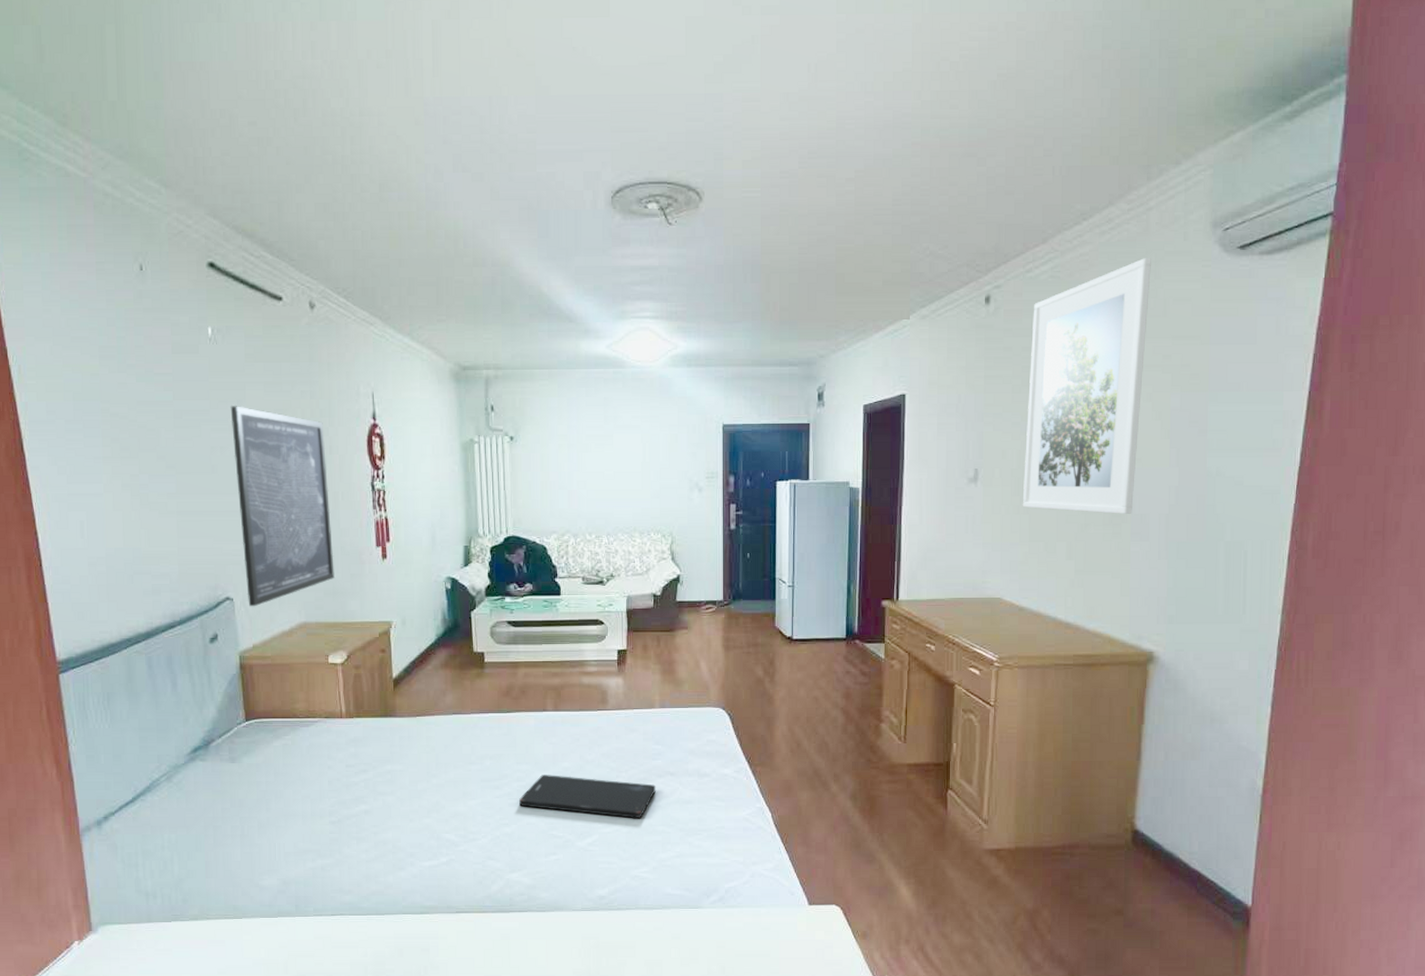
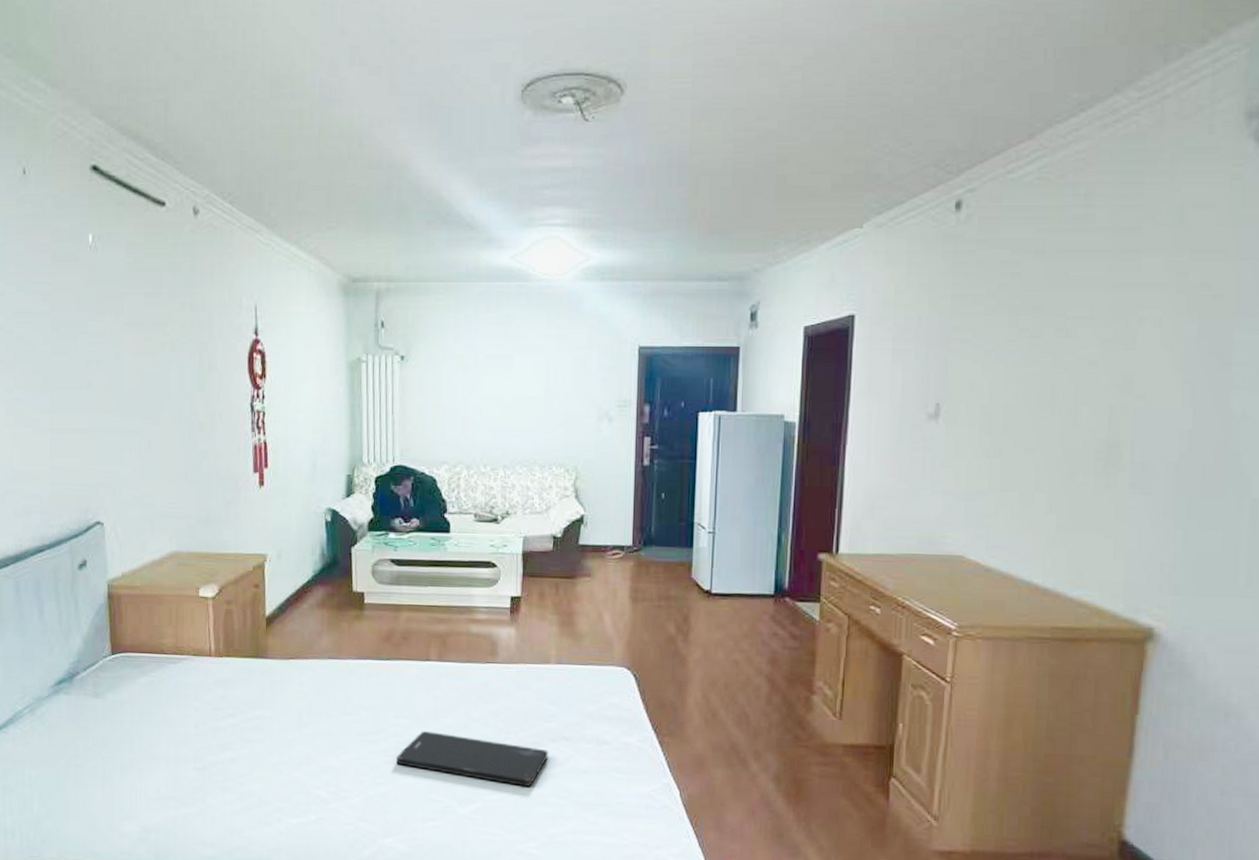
wall art: present [230,406,335,607] -> none [108,318,209,533]
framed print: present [1022,258,1151,514] -> none [993,156,1166,462]

